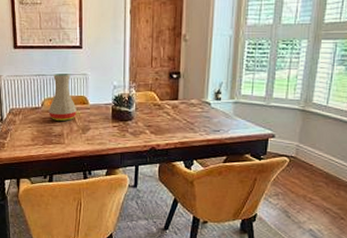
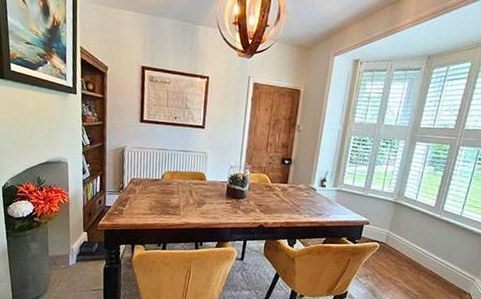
vase: present [48,74,77,121] -> none [167,149,194,194]

